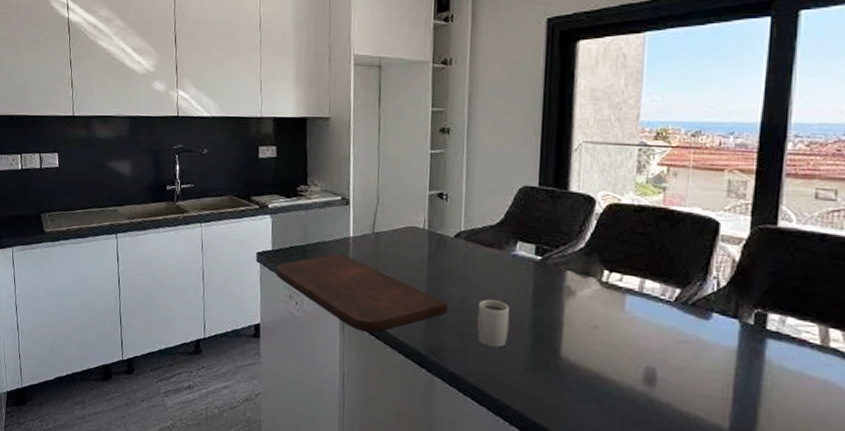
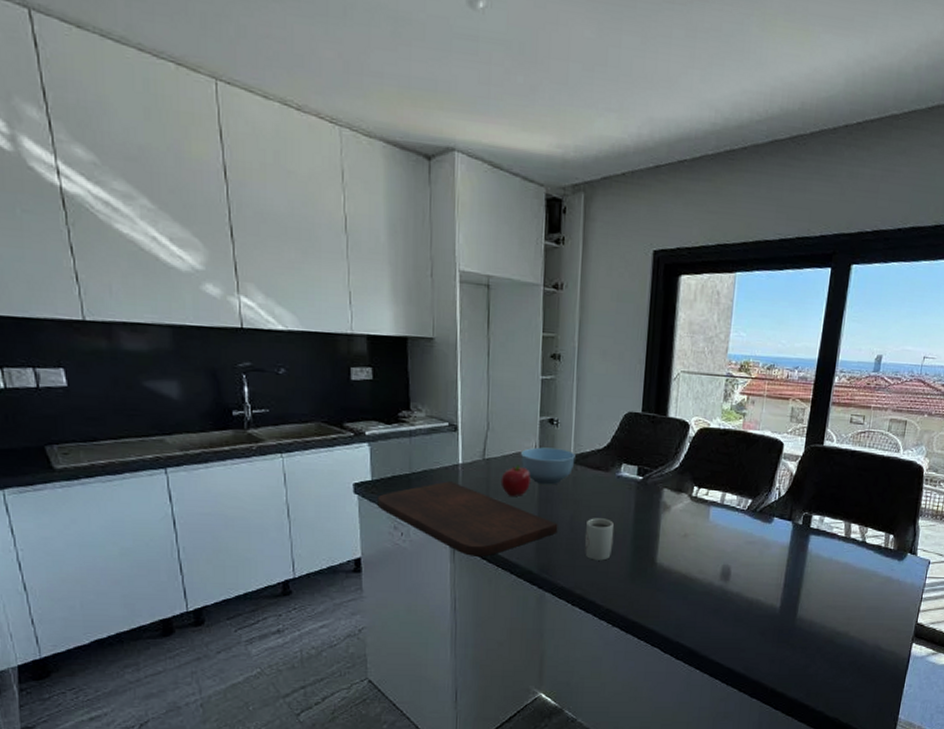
fruit: none [389,239,419,273] -> present [500,465,531,497]
bowl: none [408,222,466,262] -> present [520,447,575,485]

